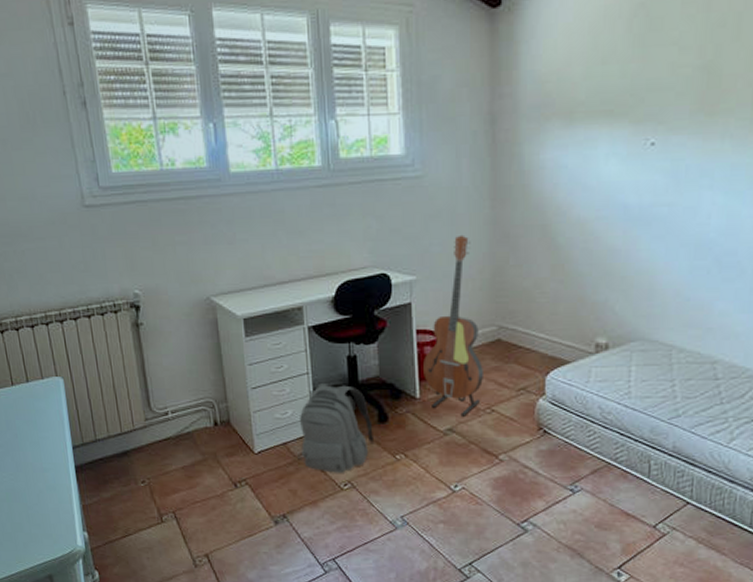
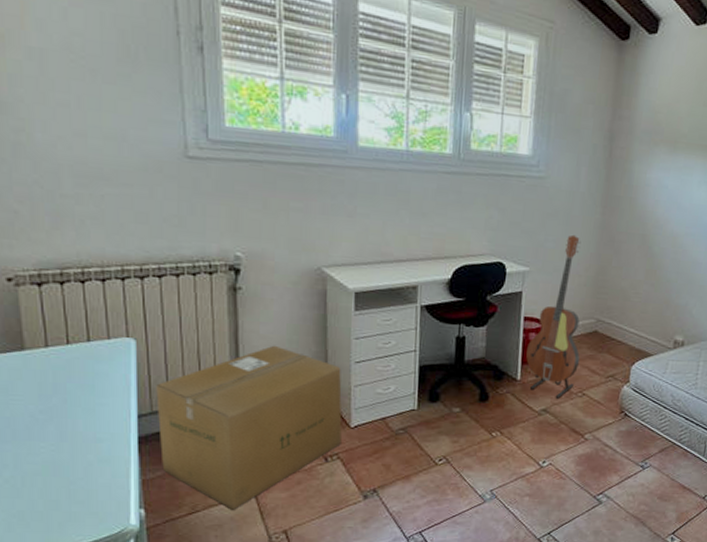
box: none [83,376,248,534] -> present [156,345,342,510]
backpack: present [300,383,375,473] -> none [398,361,474,449]

